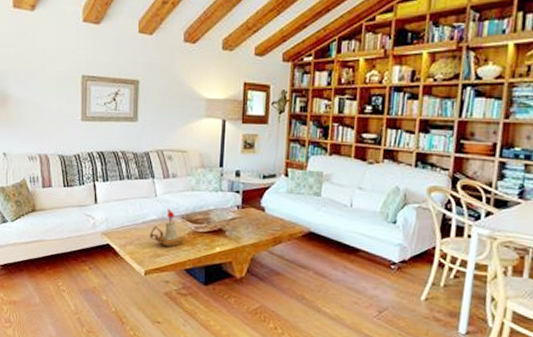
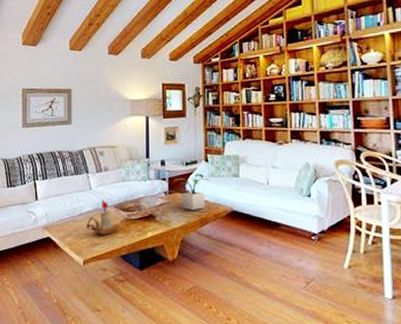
potted plant: none [248,188,287,228] -> present [173,173,209,210]

